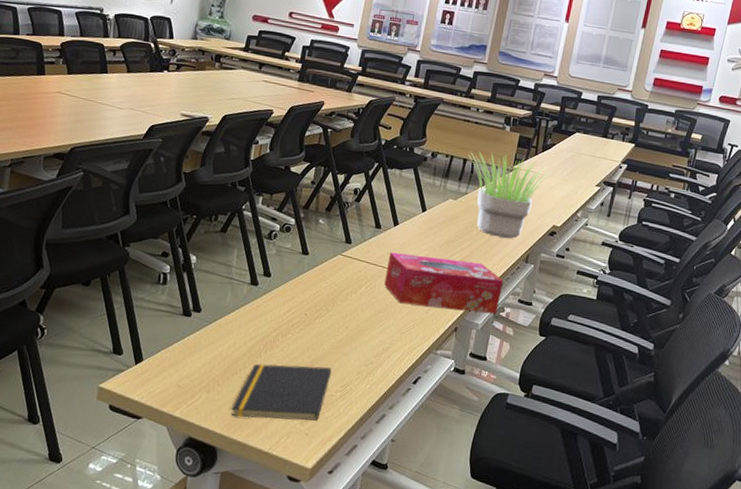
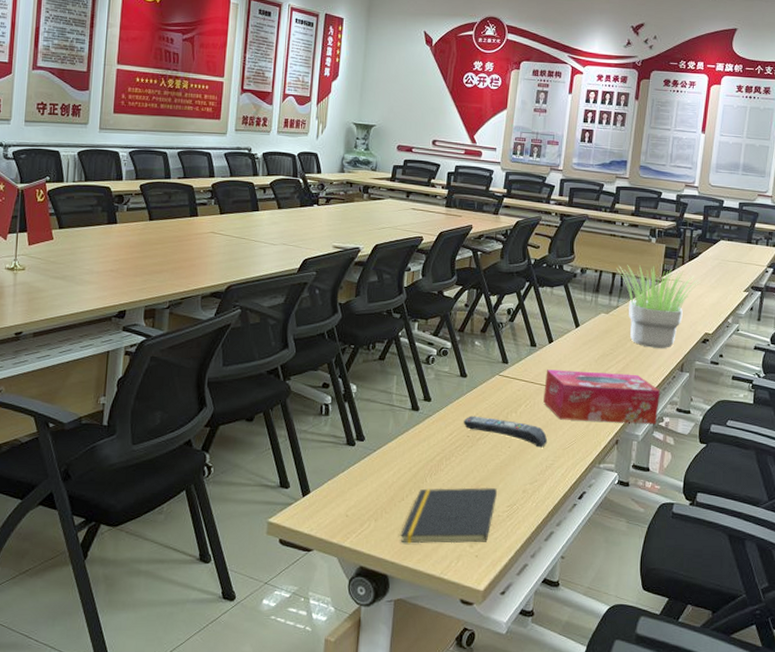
remote control: none [302,293,386,330] -> present [463,415,548,448]

